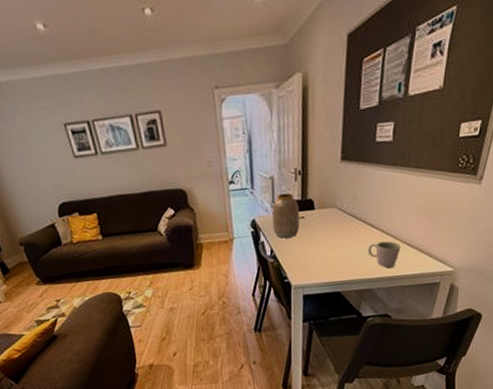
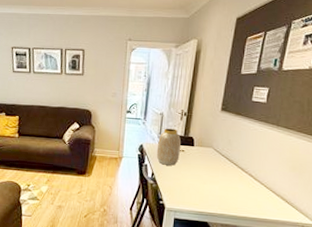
mug: present [368,241,401,269] -> none [237,184,267,211]

